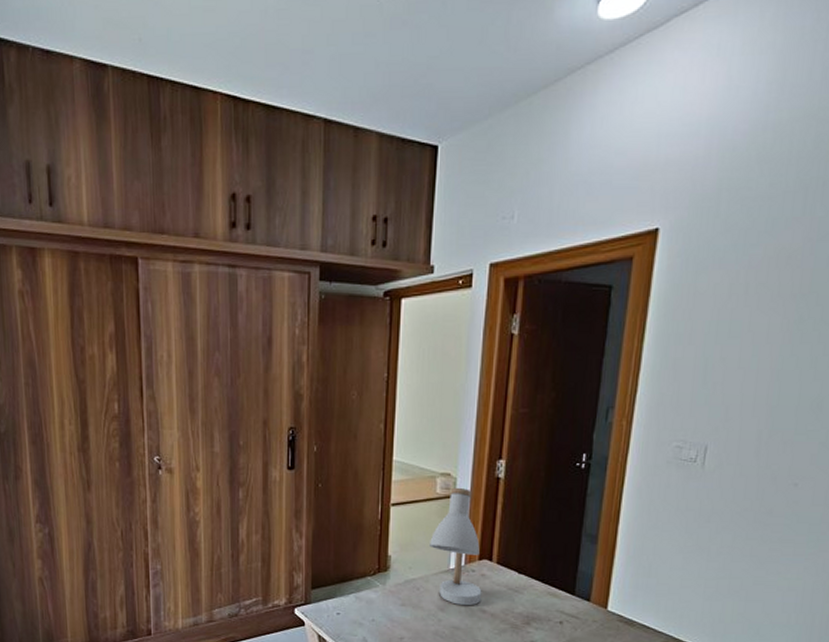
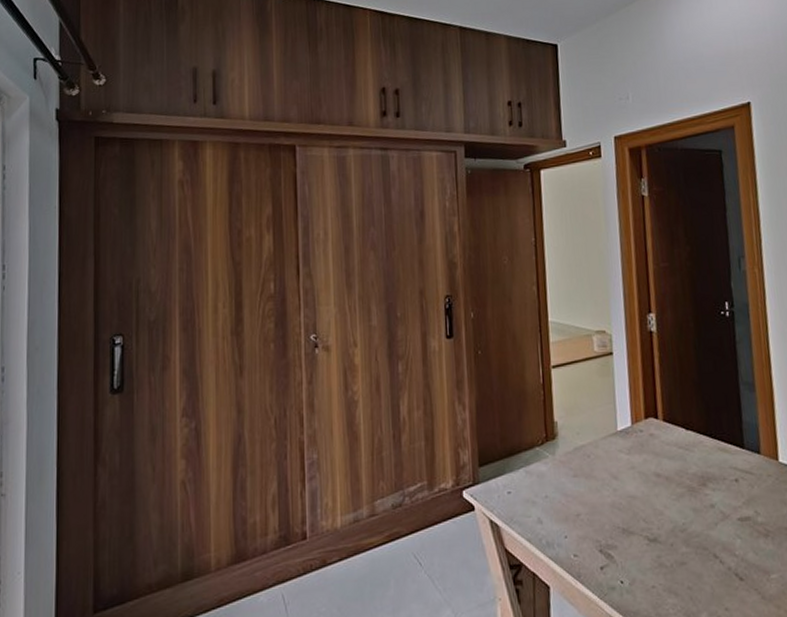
desk lamp: present [430,487,482,606] -> none [594,344,654,471]

